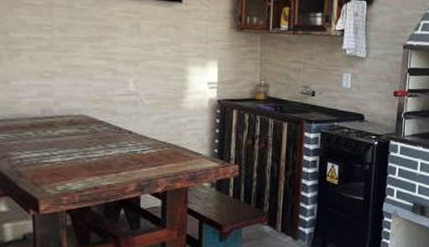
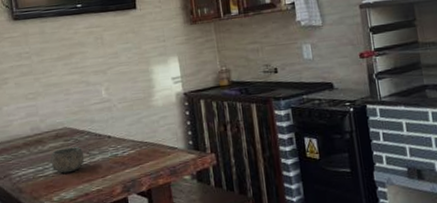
bowl: none [60,136,99,163] -> present [50,146,85,174]

